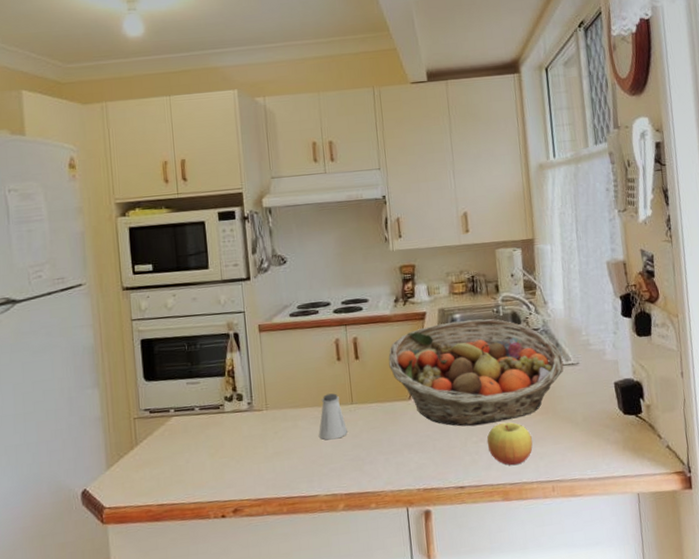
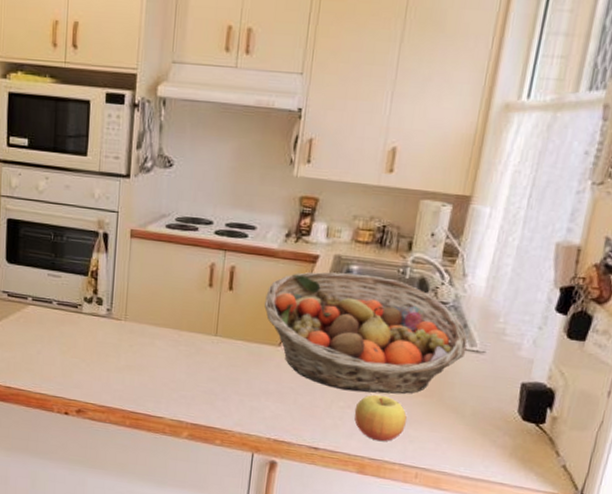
saltshaker: present [319,393,347,440] -> none [175,319,206,368]

